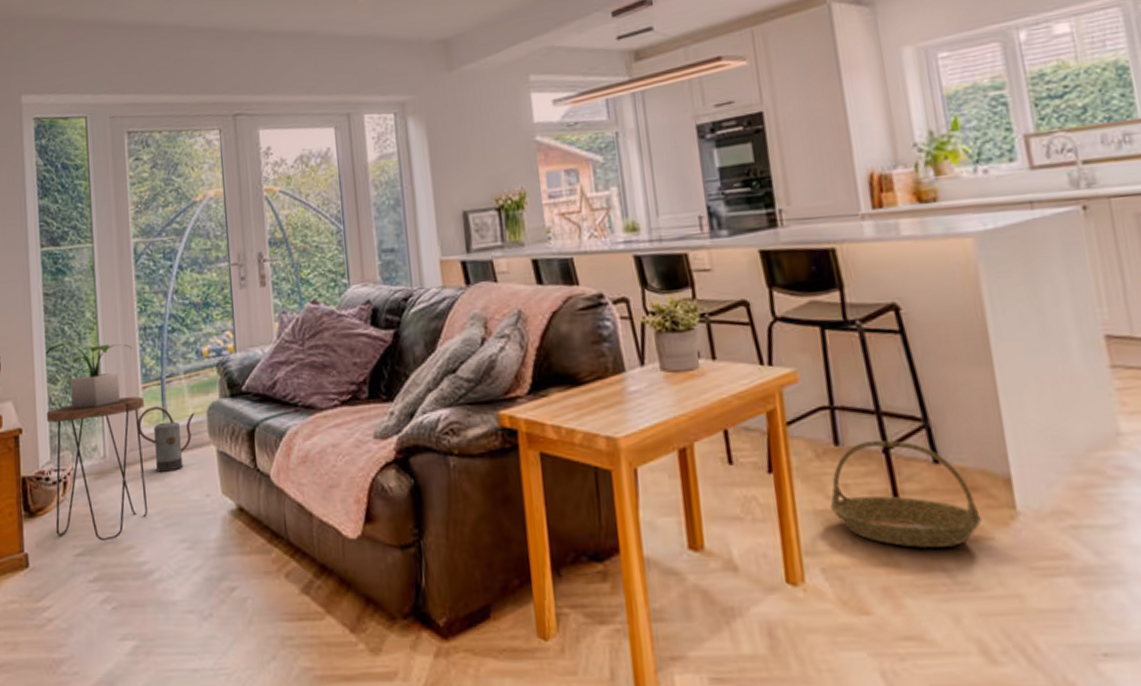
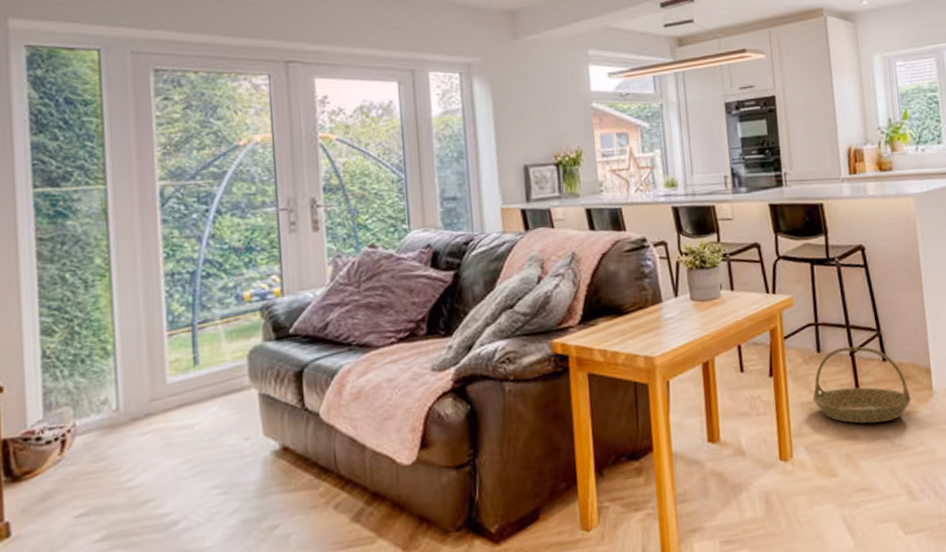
potted plant: present [45,342,132,409] -> none [38,290,156,361]
side table: present [46,396,148,541] -> none [38,344,173,499]
watering can: present [138,406,195,472] -> none [162,353,233,420]

